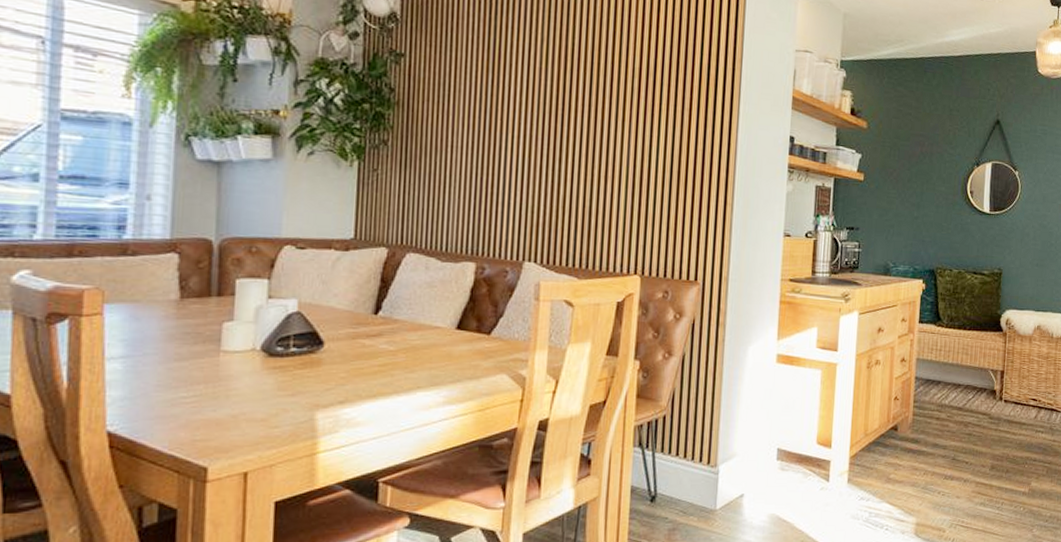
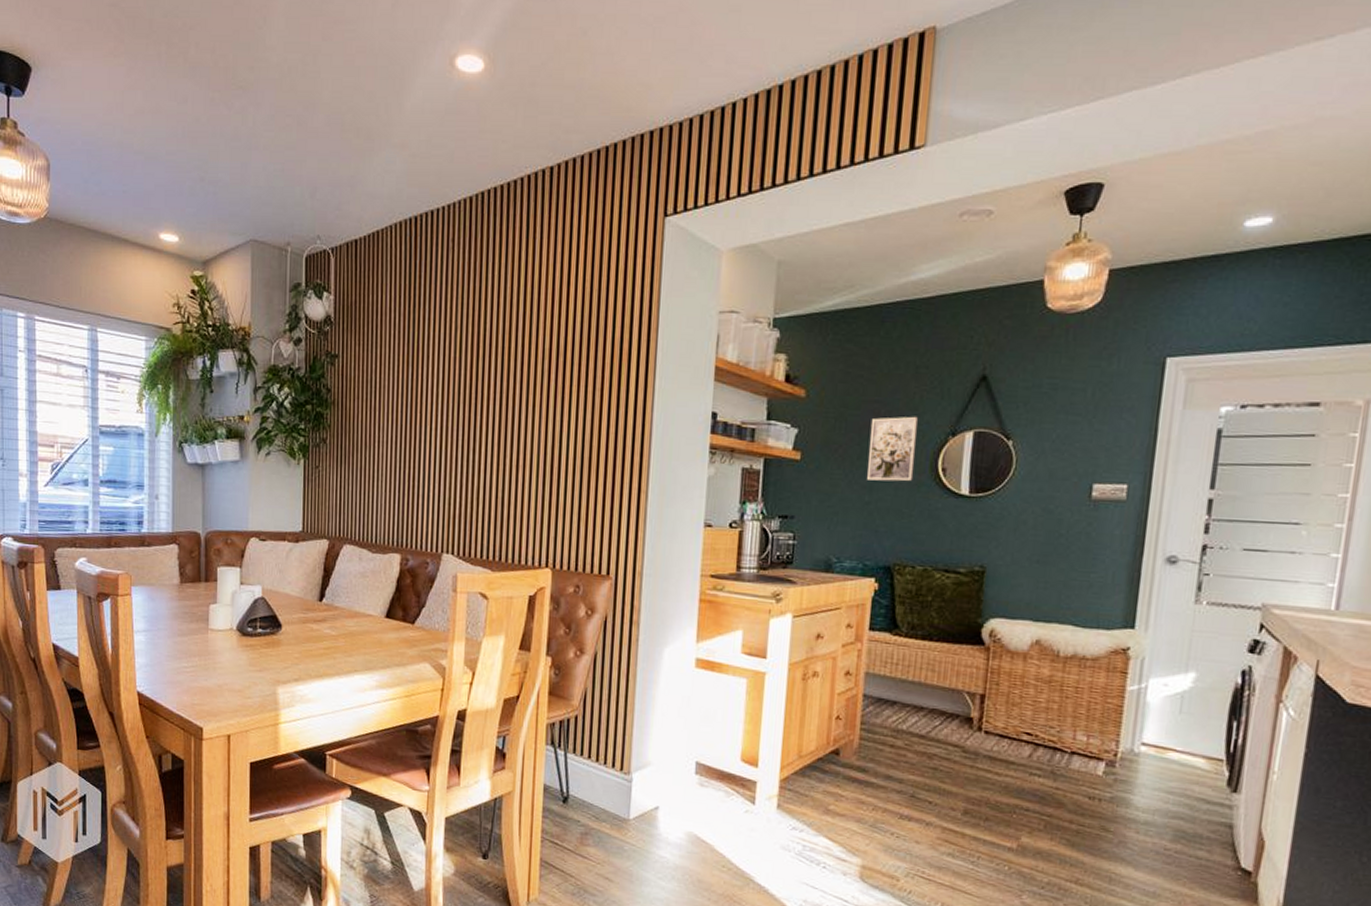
wall art: none [916,148,953,201] -> present [867,416,919,482]

